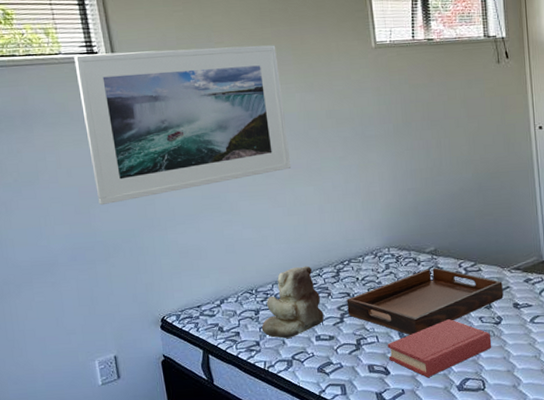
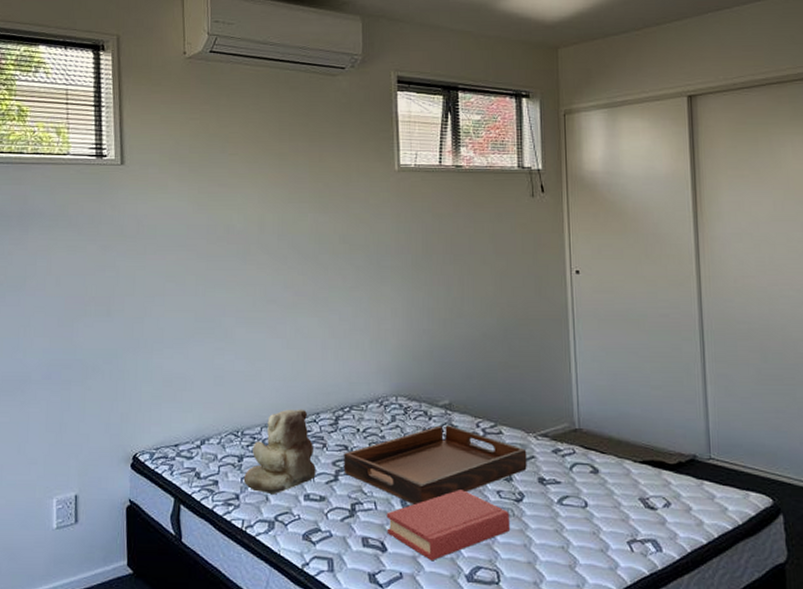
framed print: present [74,45,292,206] -> none [81,156,296,320]

